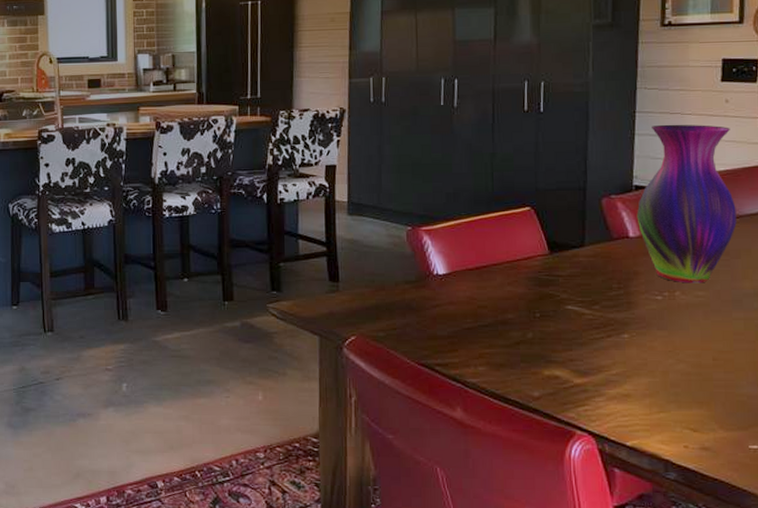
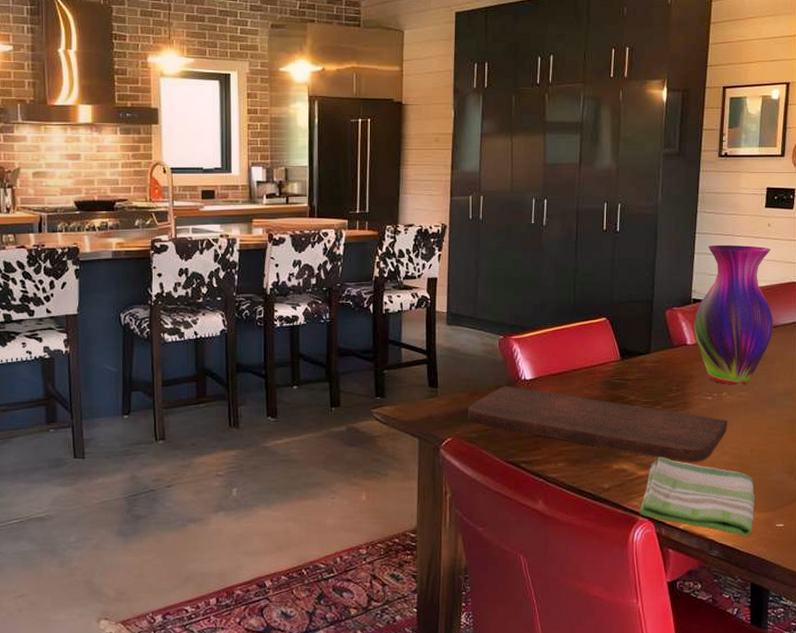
cutting board: none [373,281,683,371] -> present [468,385,727,462]
dish towel: none [576,363,721,458] -> present [639,456,755,536]

